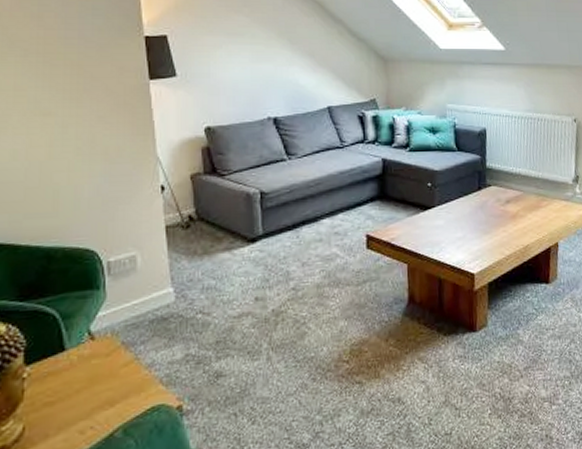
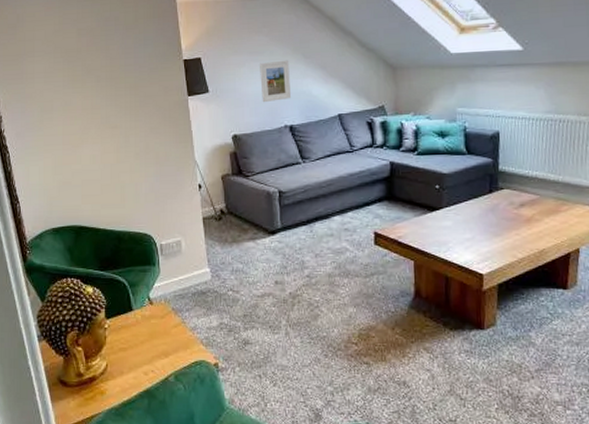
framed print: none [239,44,276,91] -> present [260,60,292,103]

